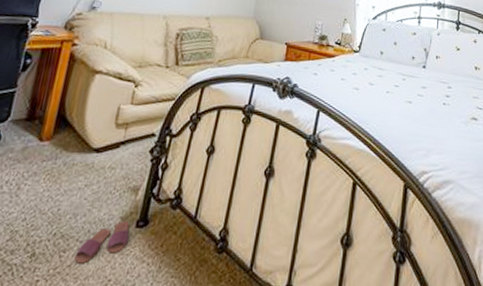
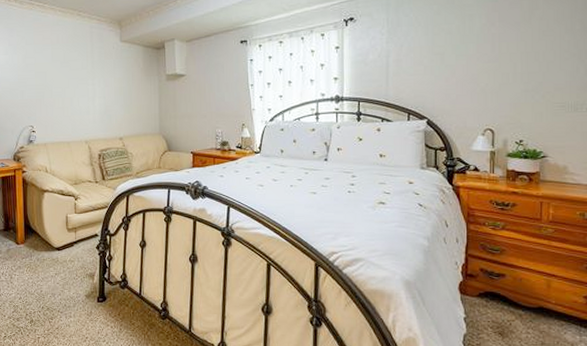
slippers: present [74,221,130,264] -> none [60,298,94,327]

